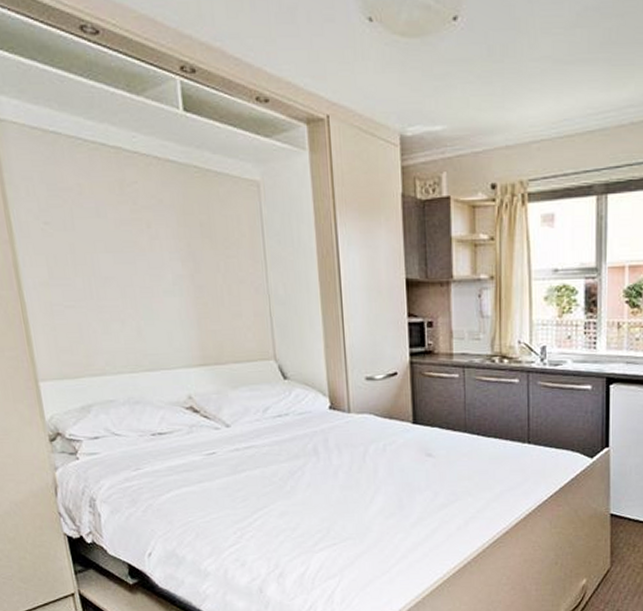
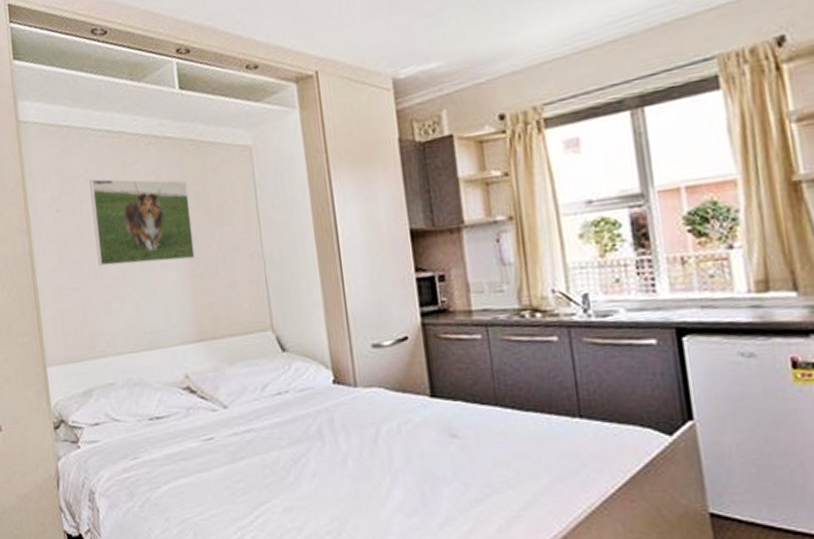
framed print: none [82,193,199,287] -> present [89,178,195,266]

